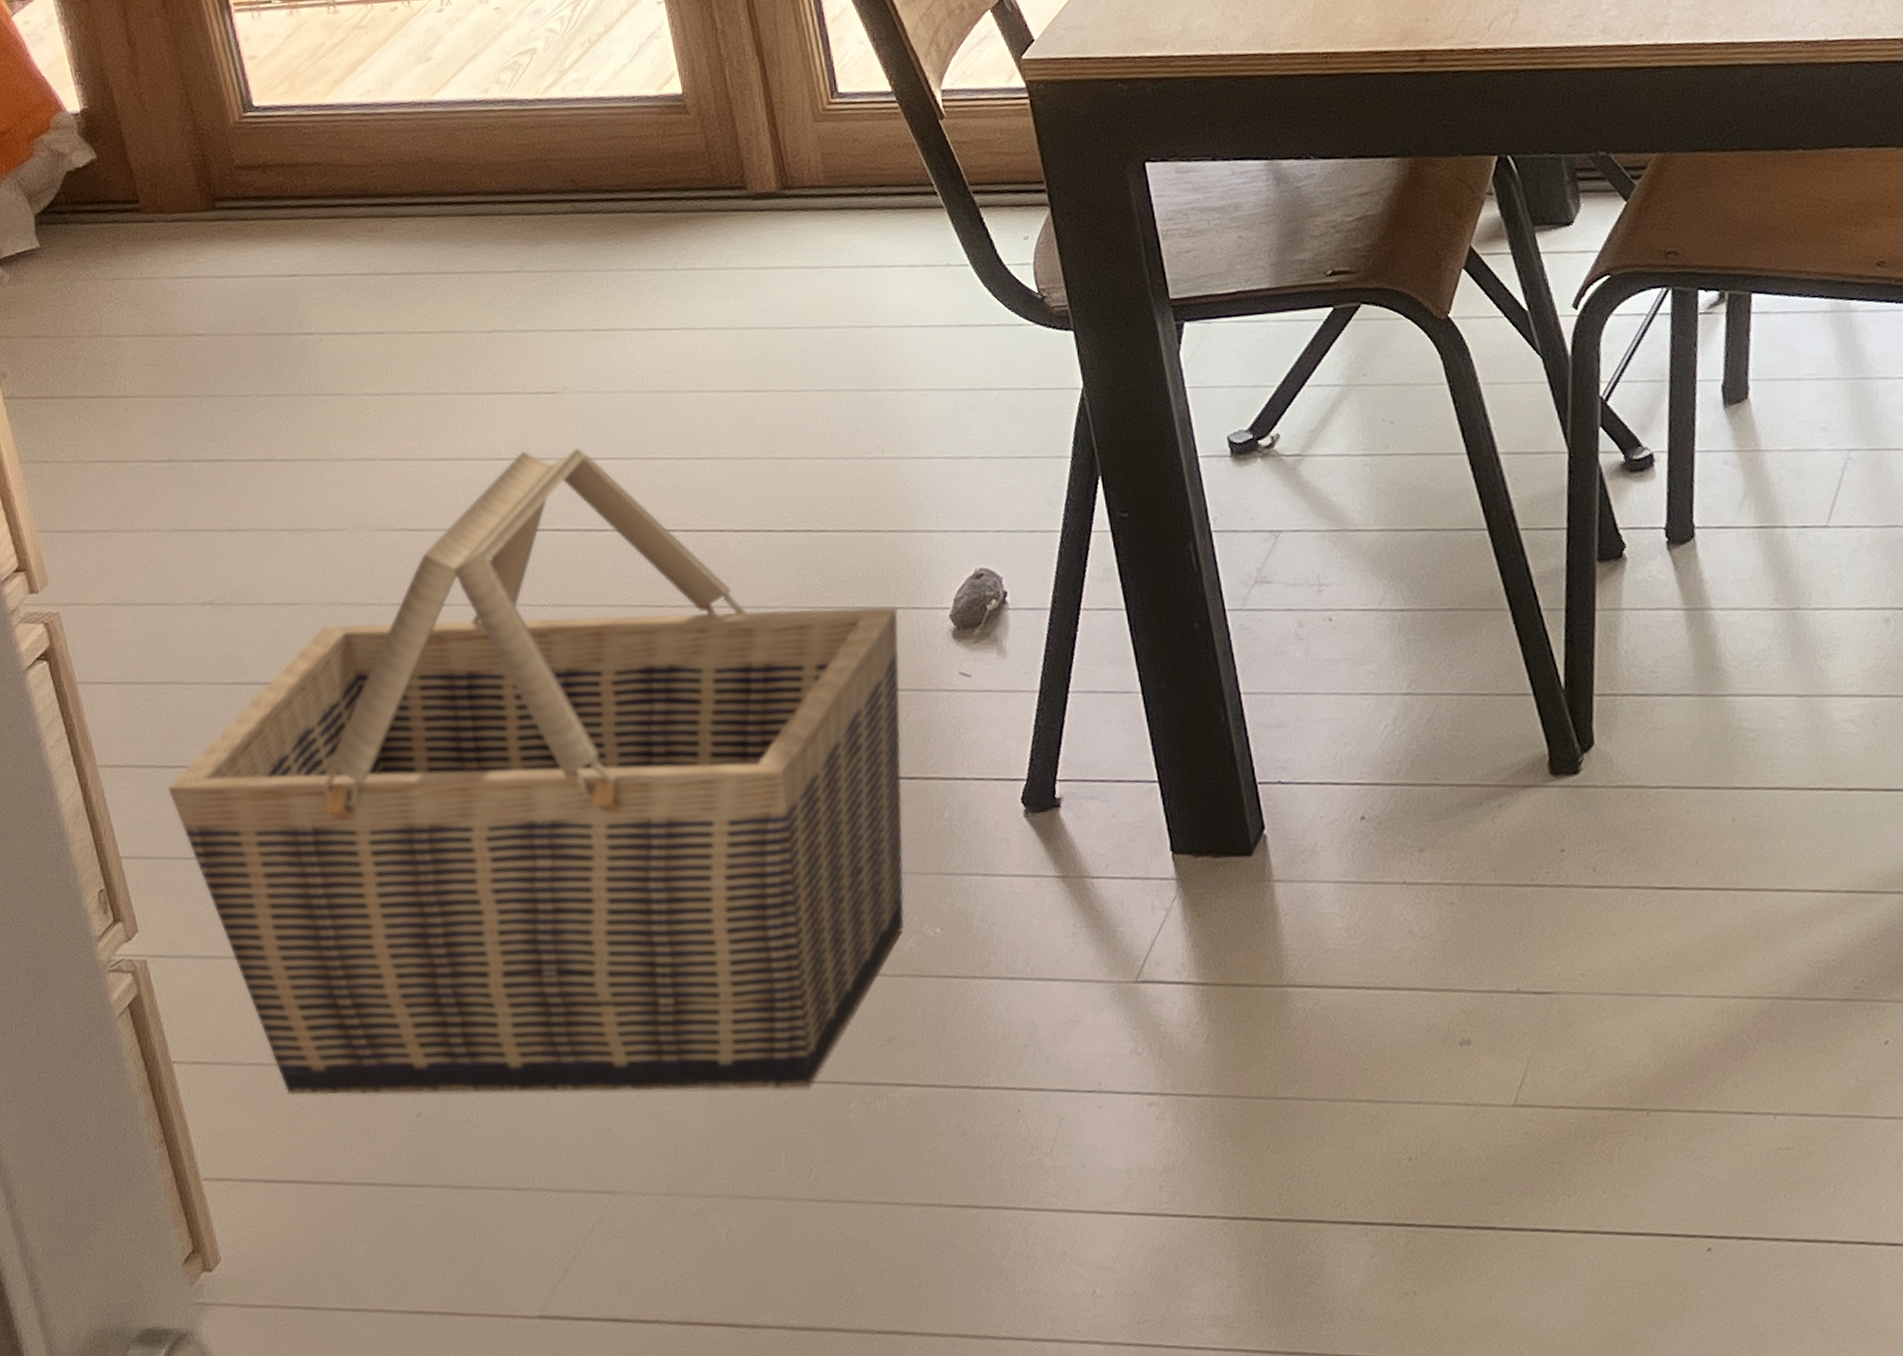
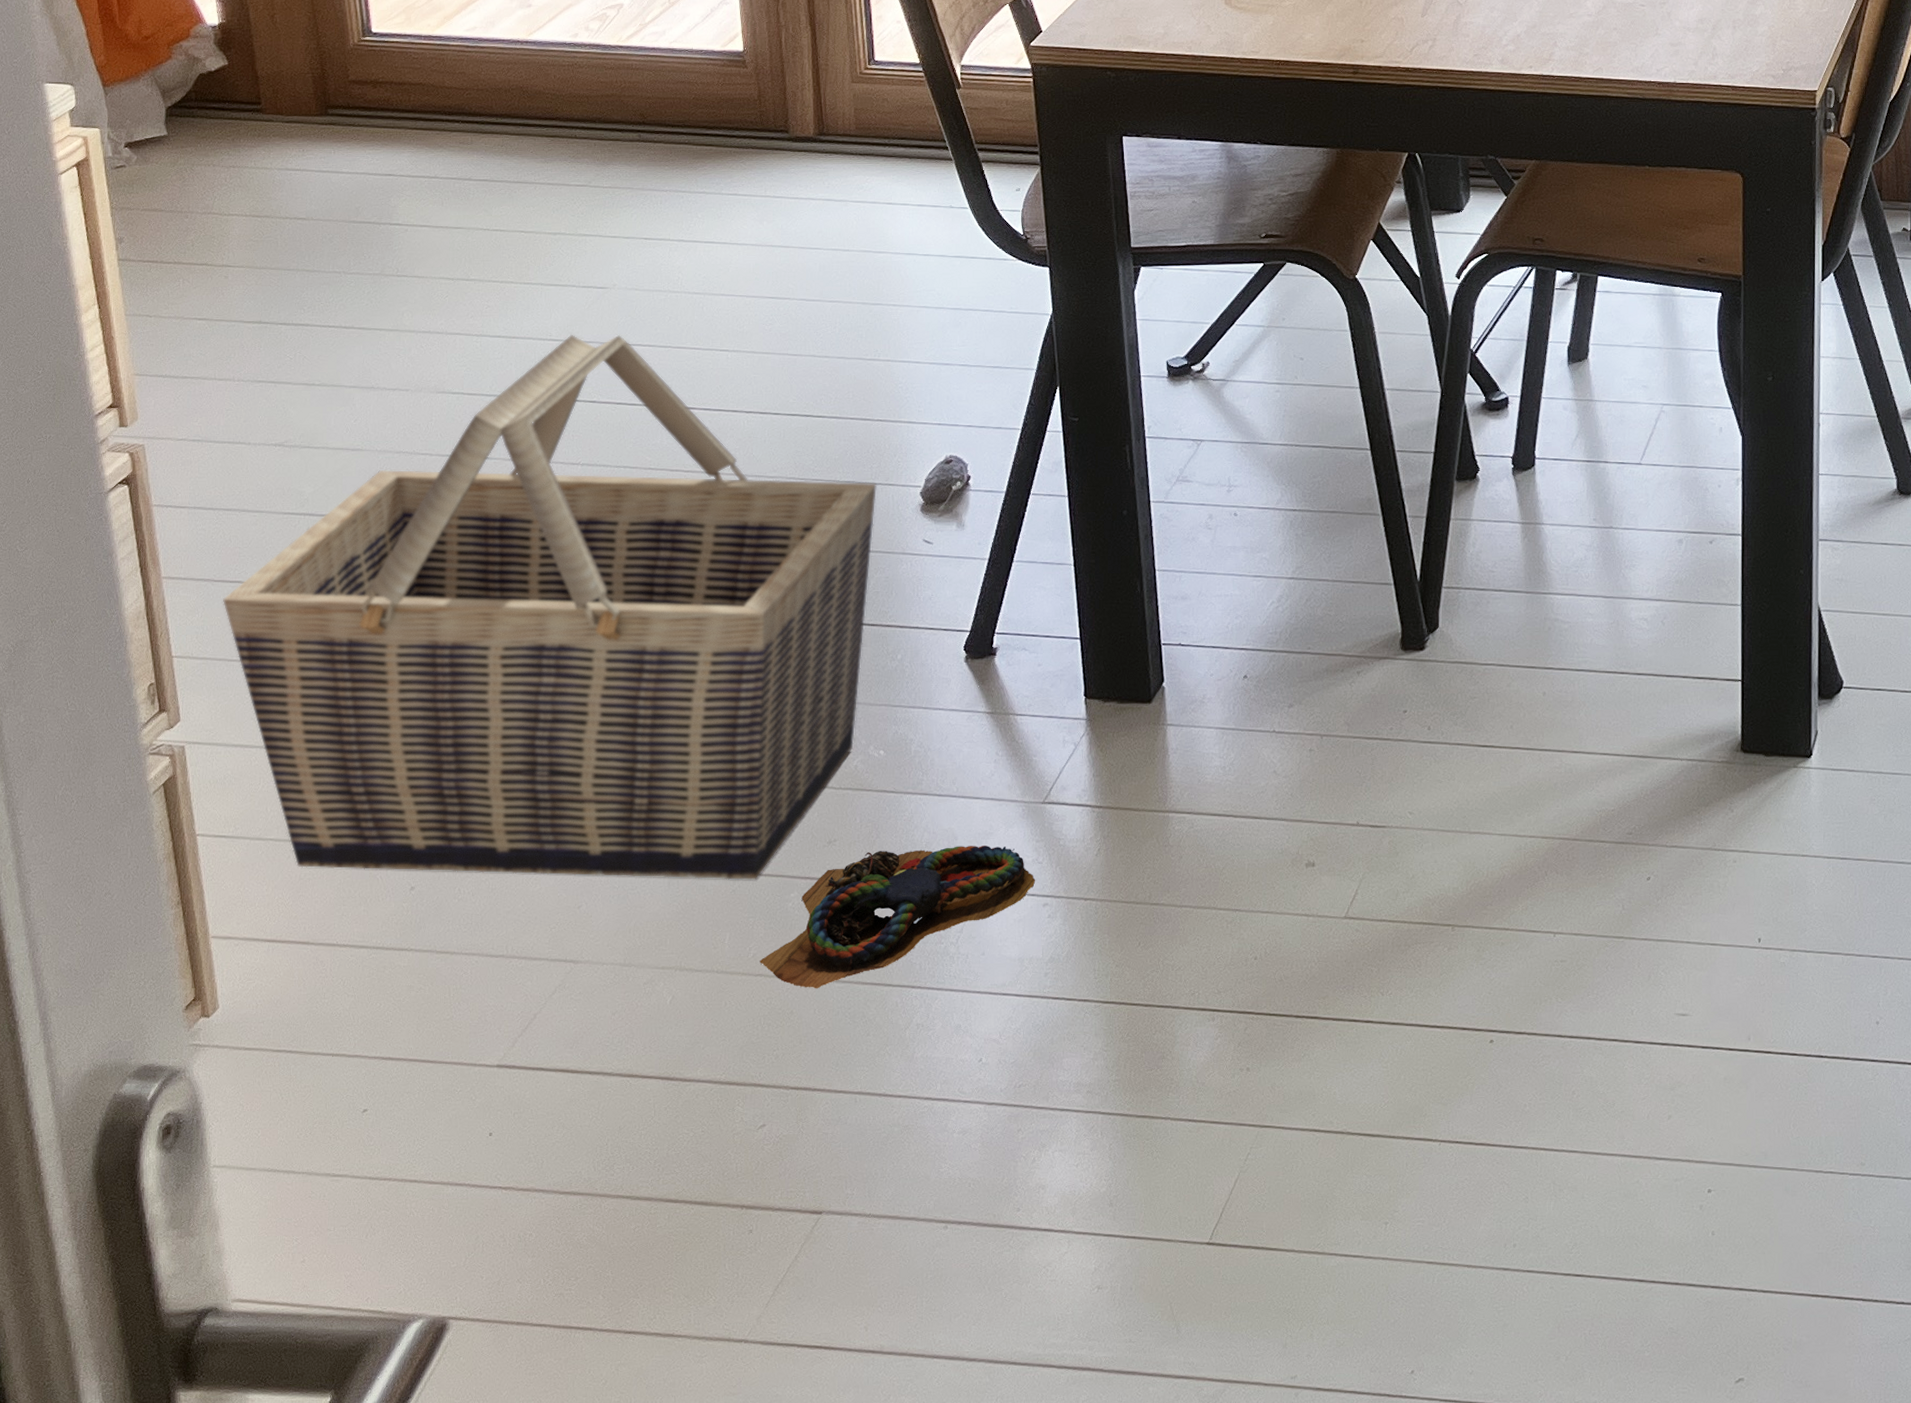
dog toy: none [824,1036,1137,1215] -> present [760,846,1036,989]

